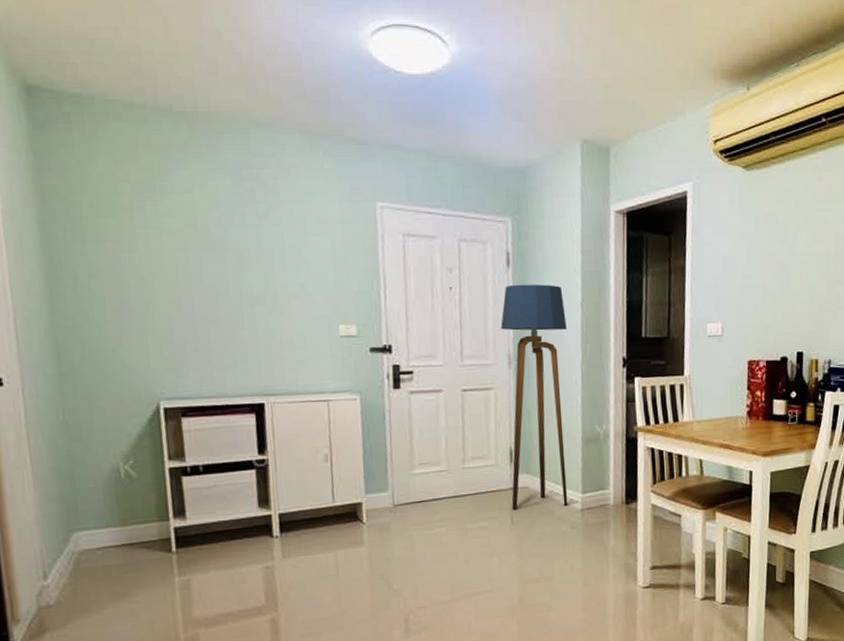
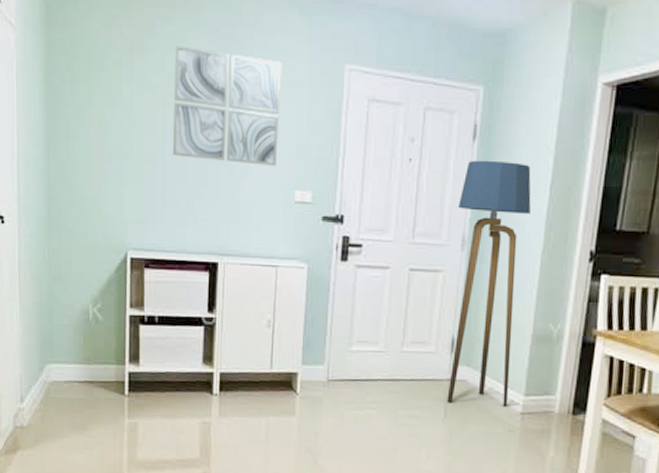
wall art: none [192,189,317,304] -> present [172,46,282,167]

